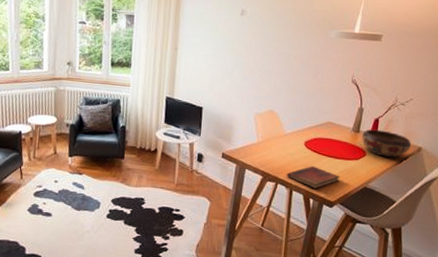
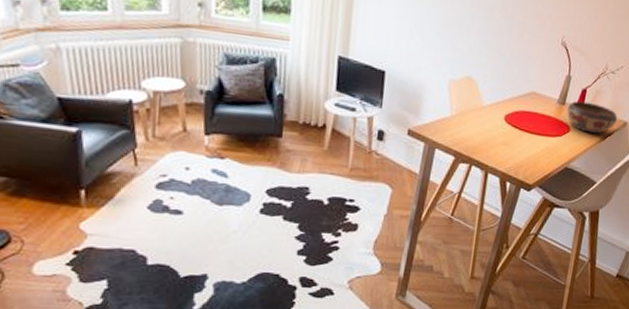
diary: present [287,166,340,189] -> none [482,144,541,171]

